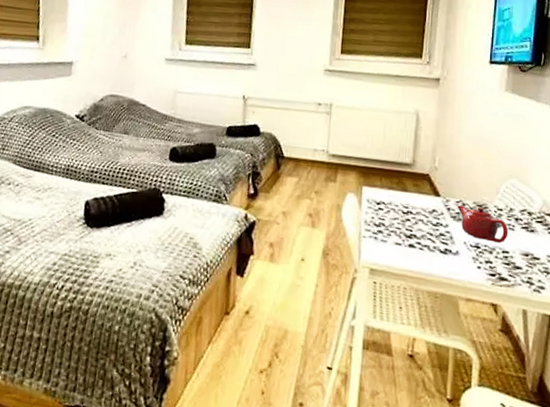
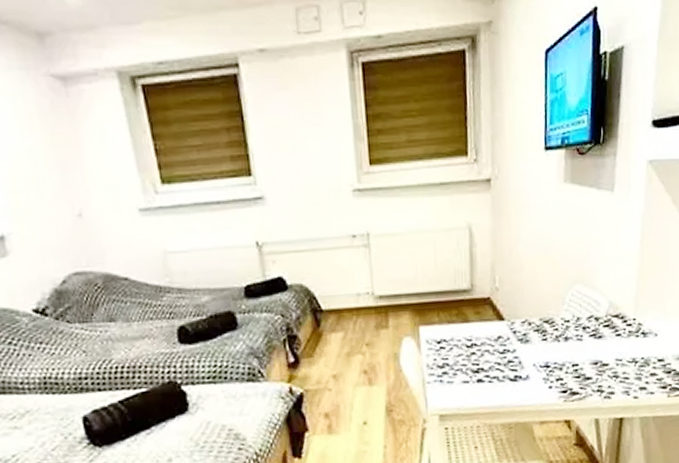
teapot: present [457,205,509,243] -> none [523,322,577,358]

